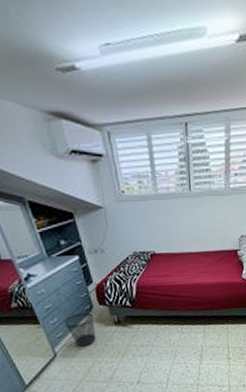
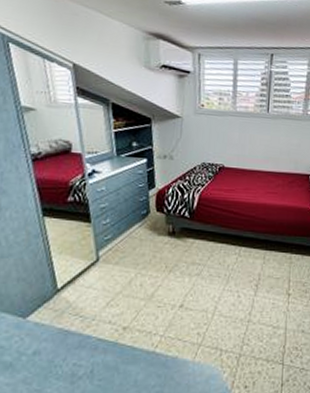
wastebasket: present [64,312,96,347] -> none [116,216,148,255]

